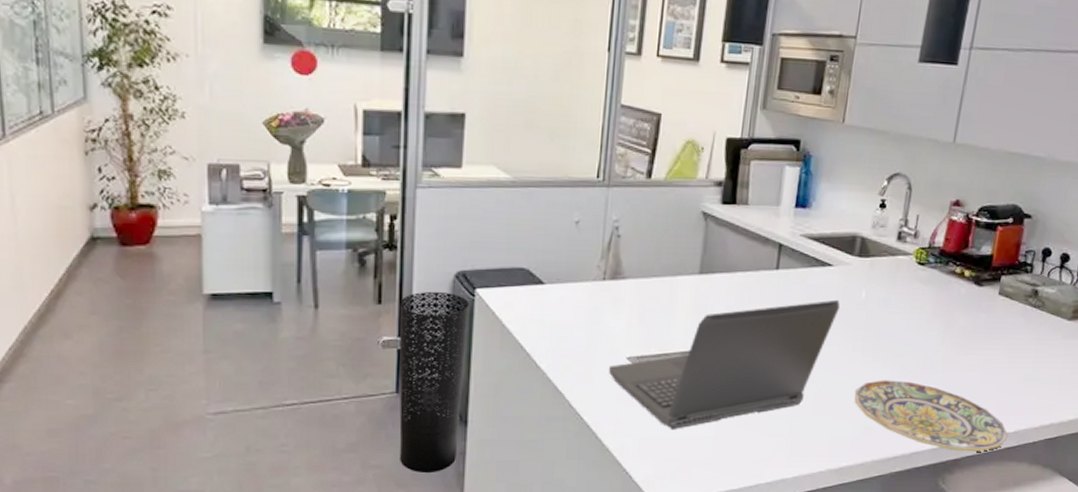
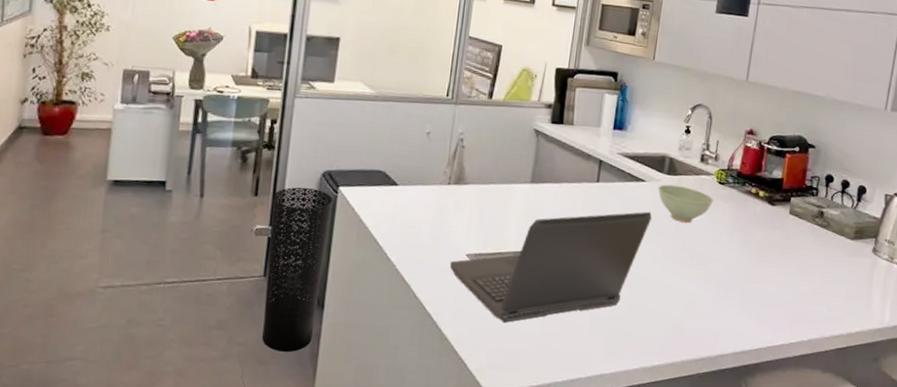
bowl: none [847,268,911,310] -> present [658,184,713,223]
plate: present [854,380,1008,452] -> none [665,286,803,358]

